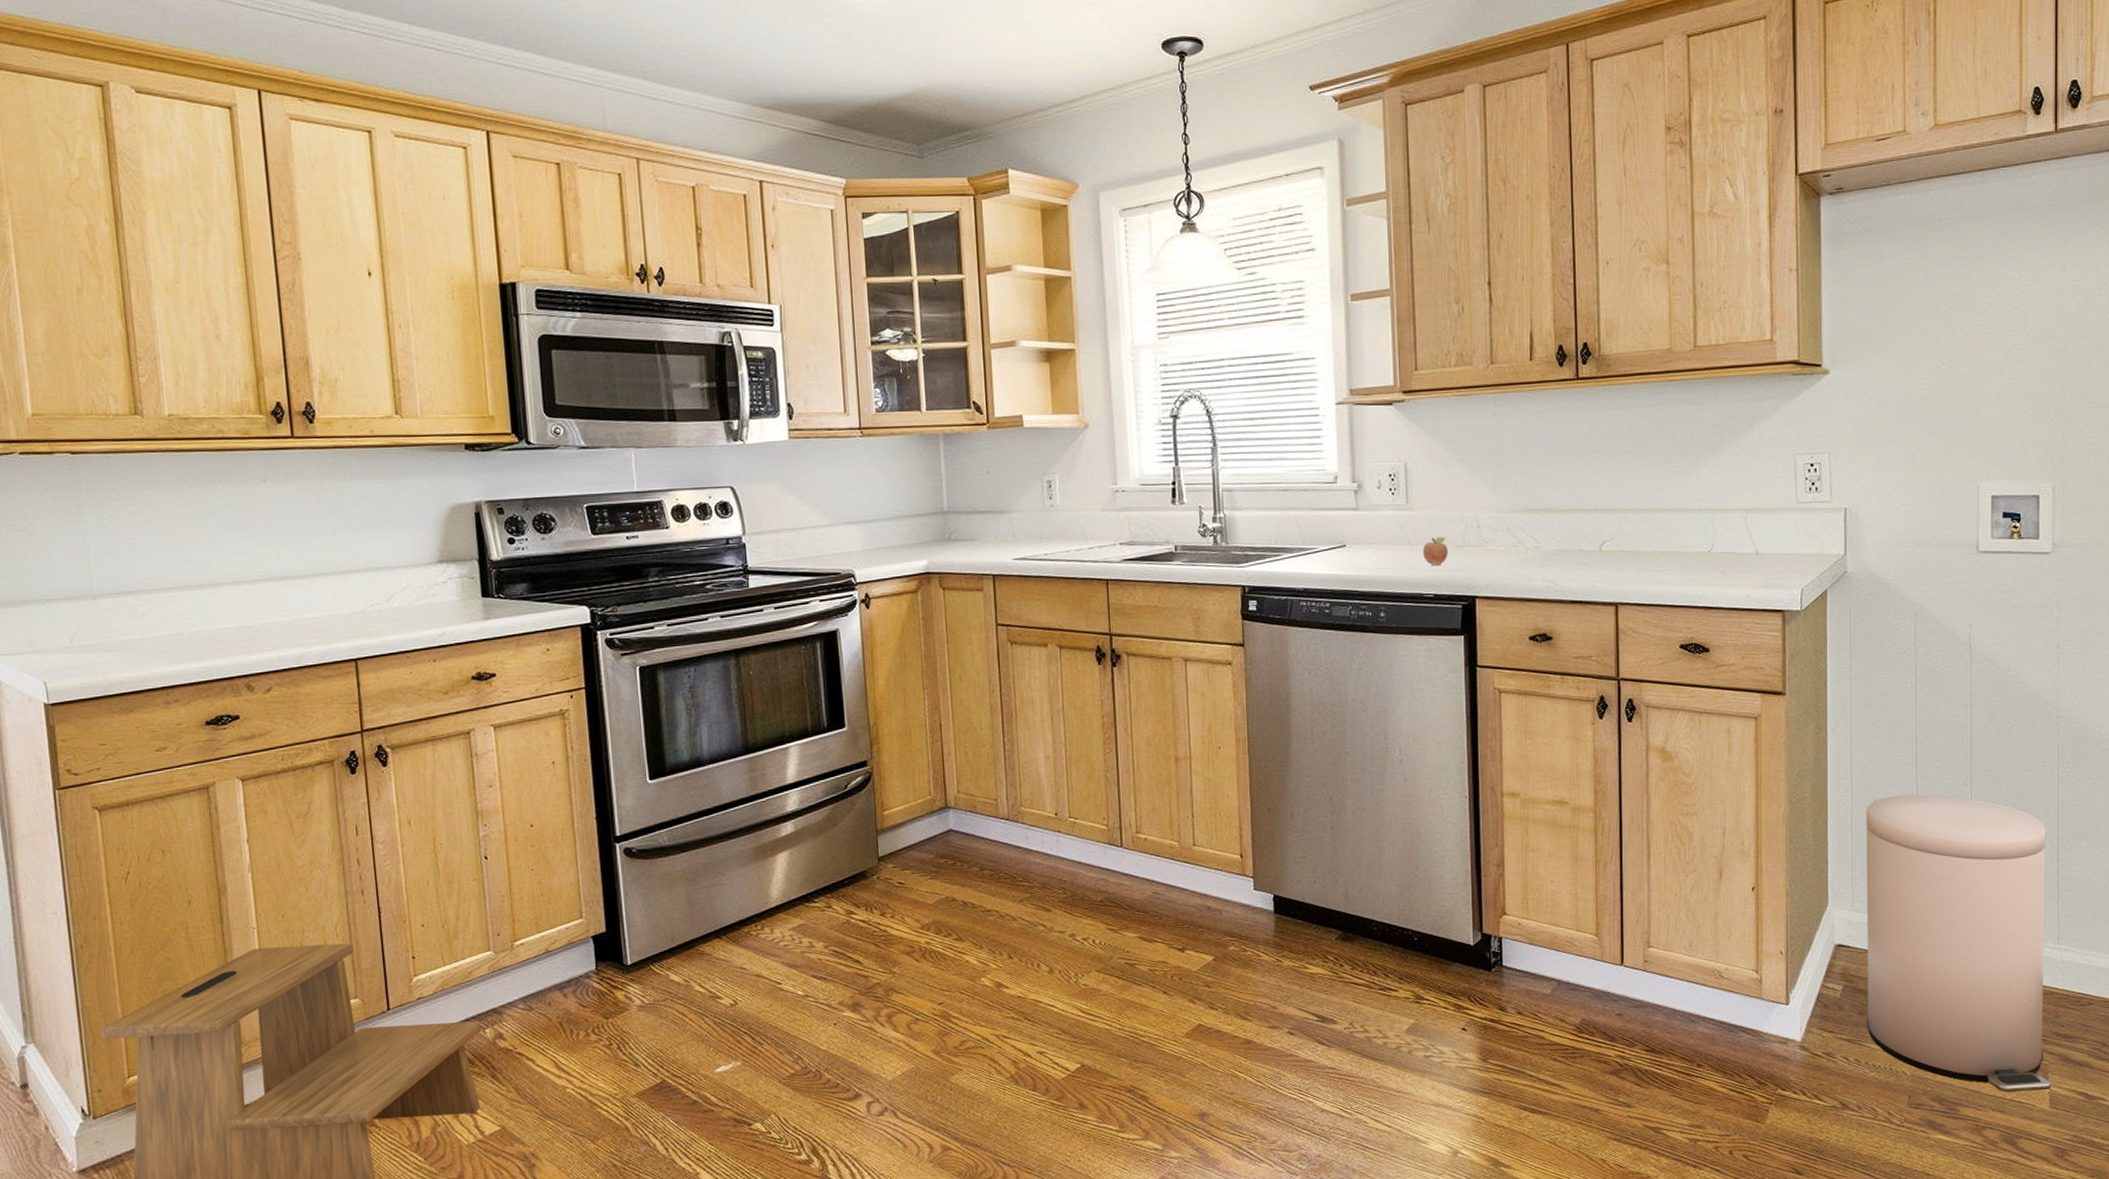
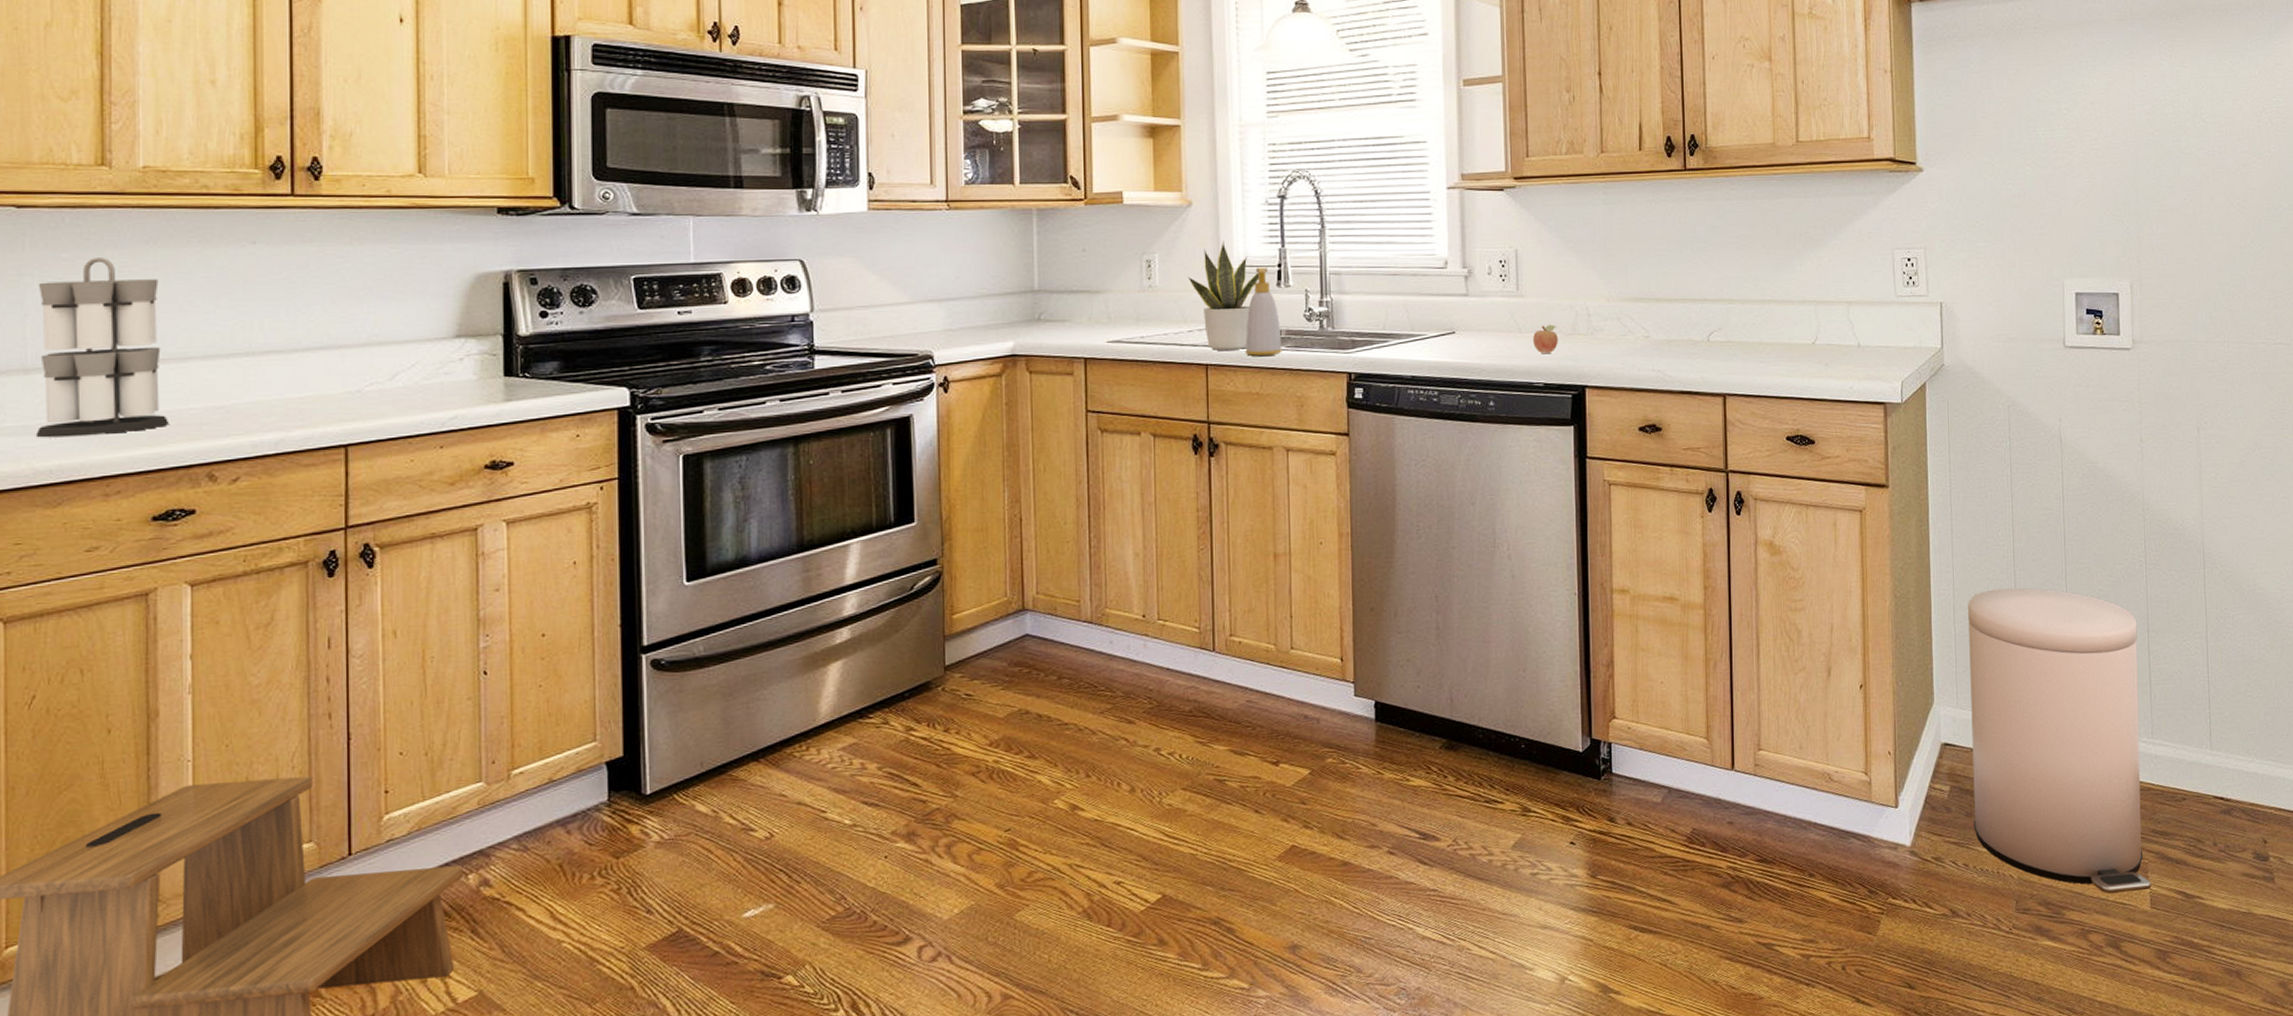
spice rack: none [95,496,211,654] -> present [35,257,168,438]
potted plant: none [1086,460,1162,566] -> present [1188,241,1268,350]
soap bottle: none [1143,485,1179,571] -> present [1245,267,1283,356]

